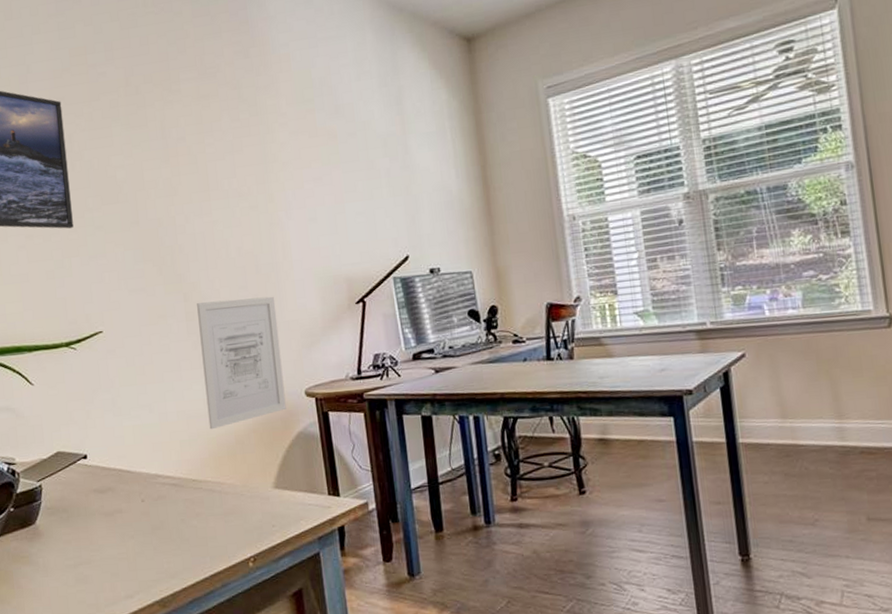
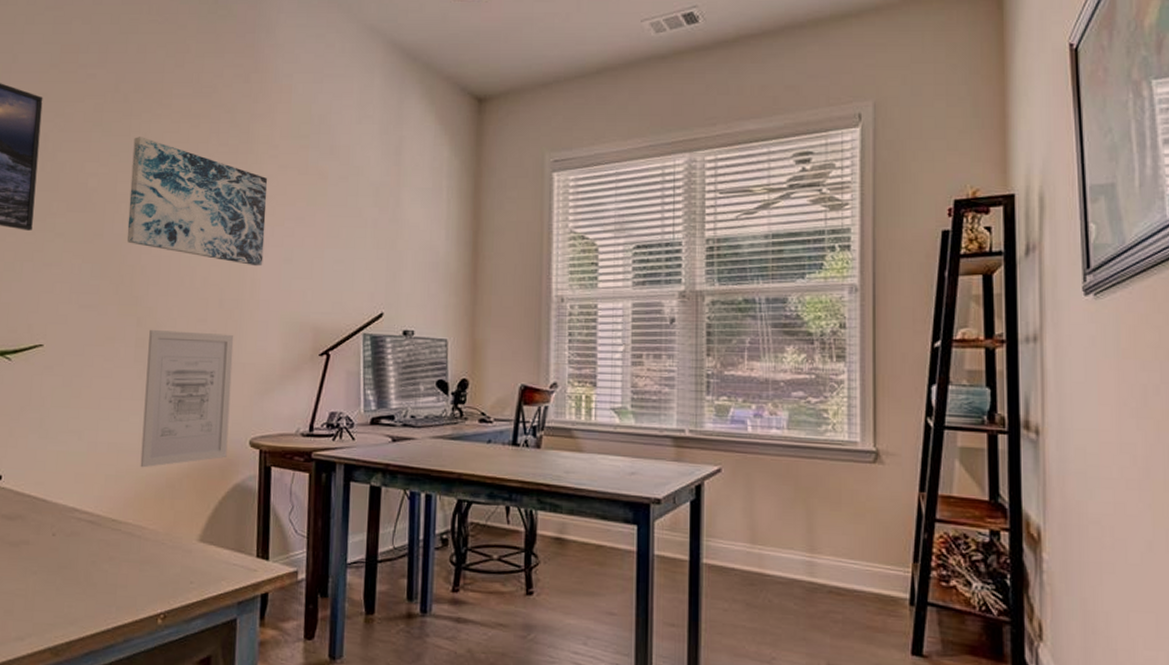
wall art: none [151,124,290,230] -> present [126,137,268,267]

